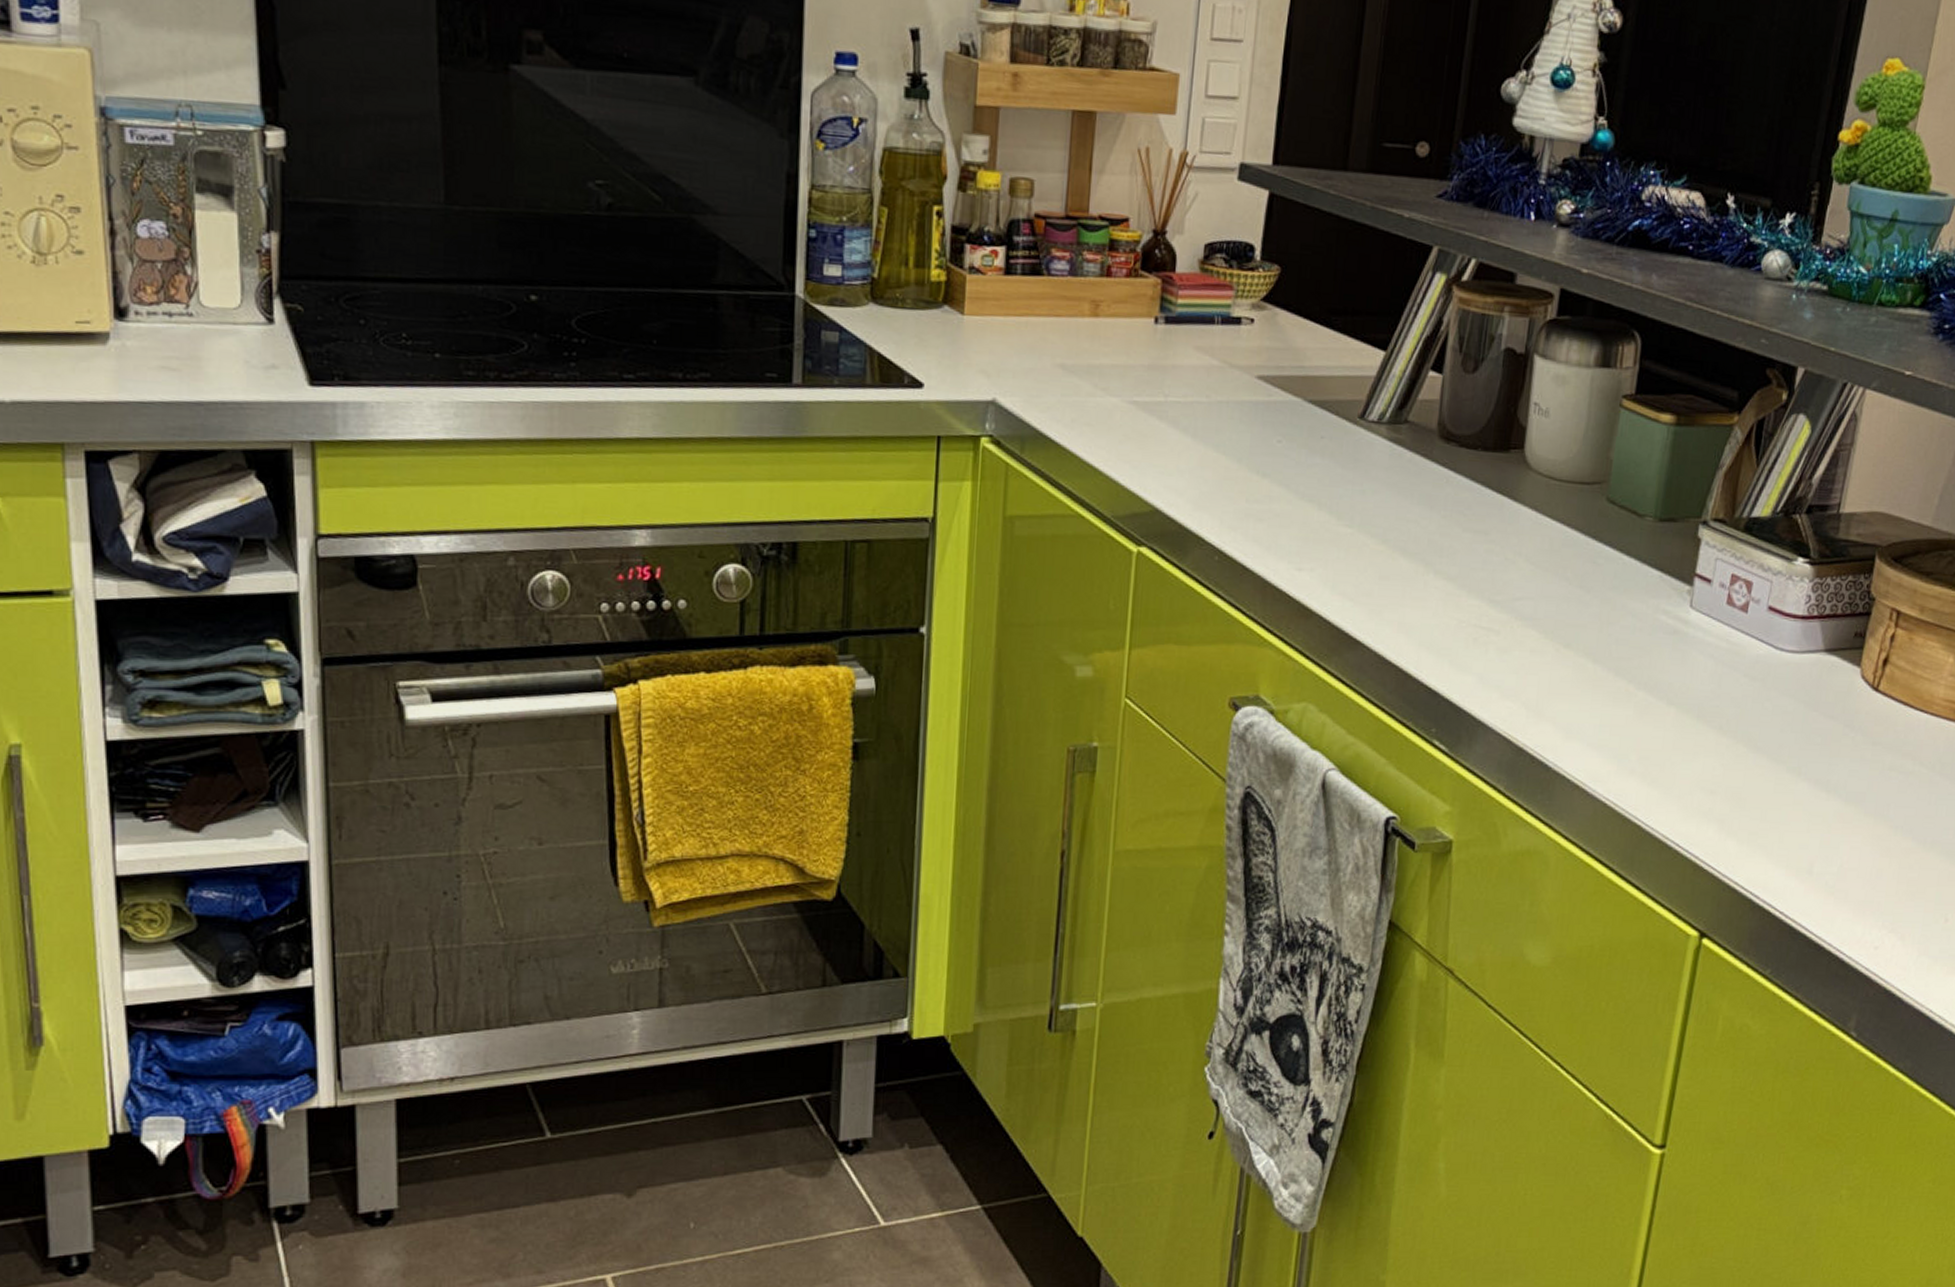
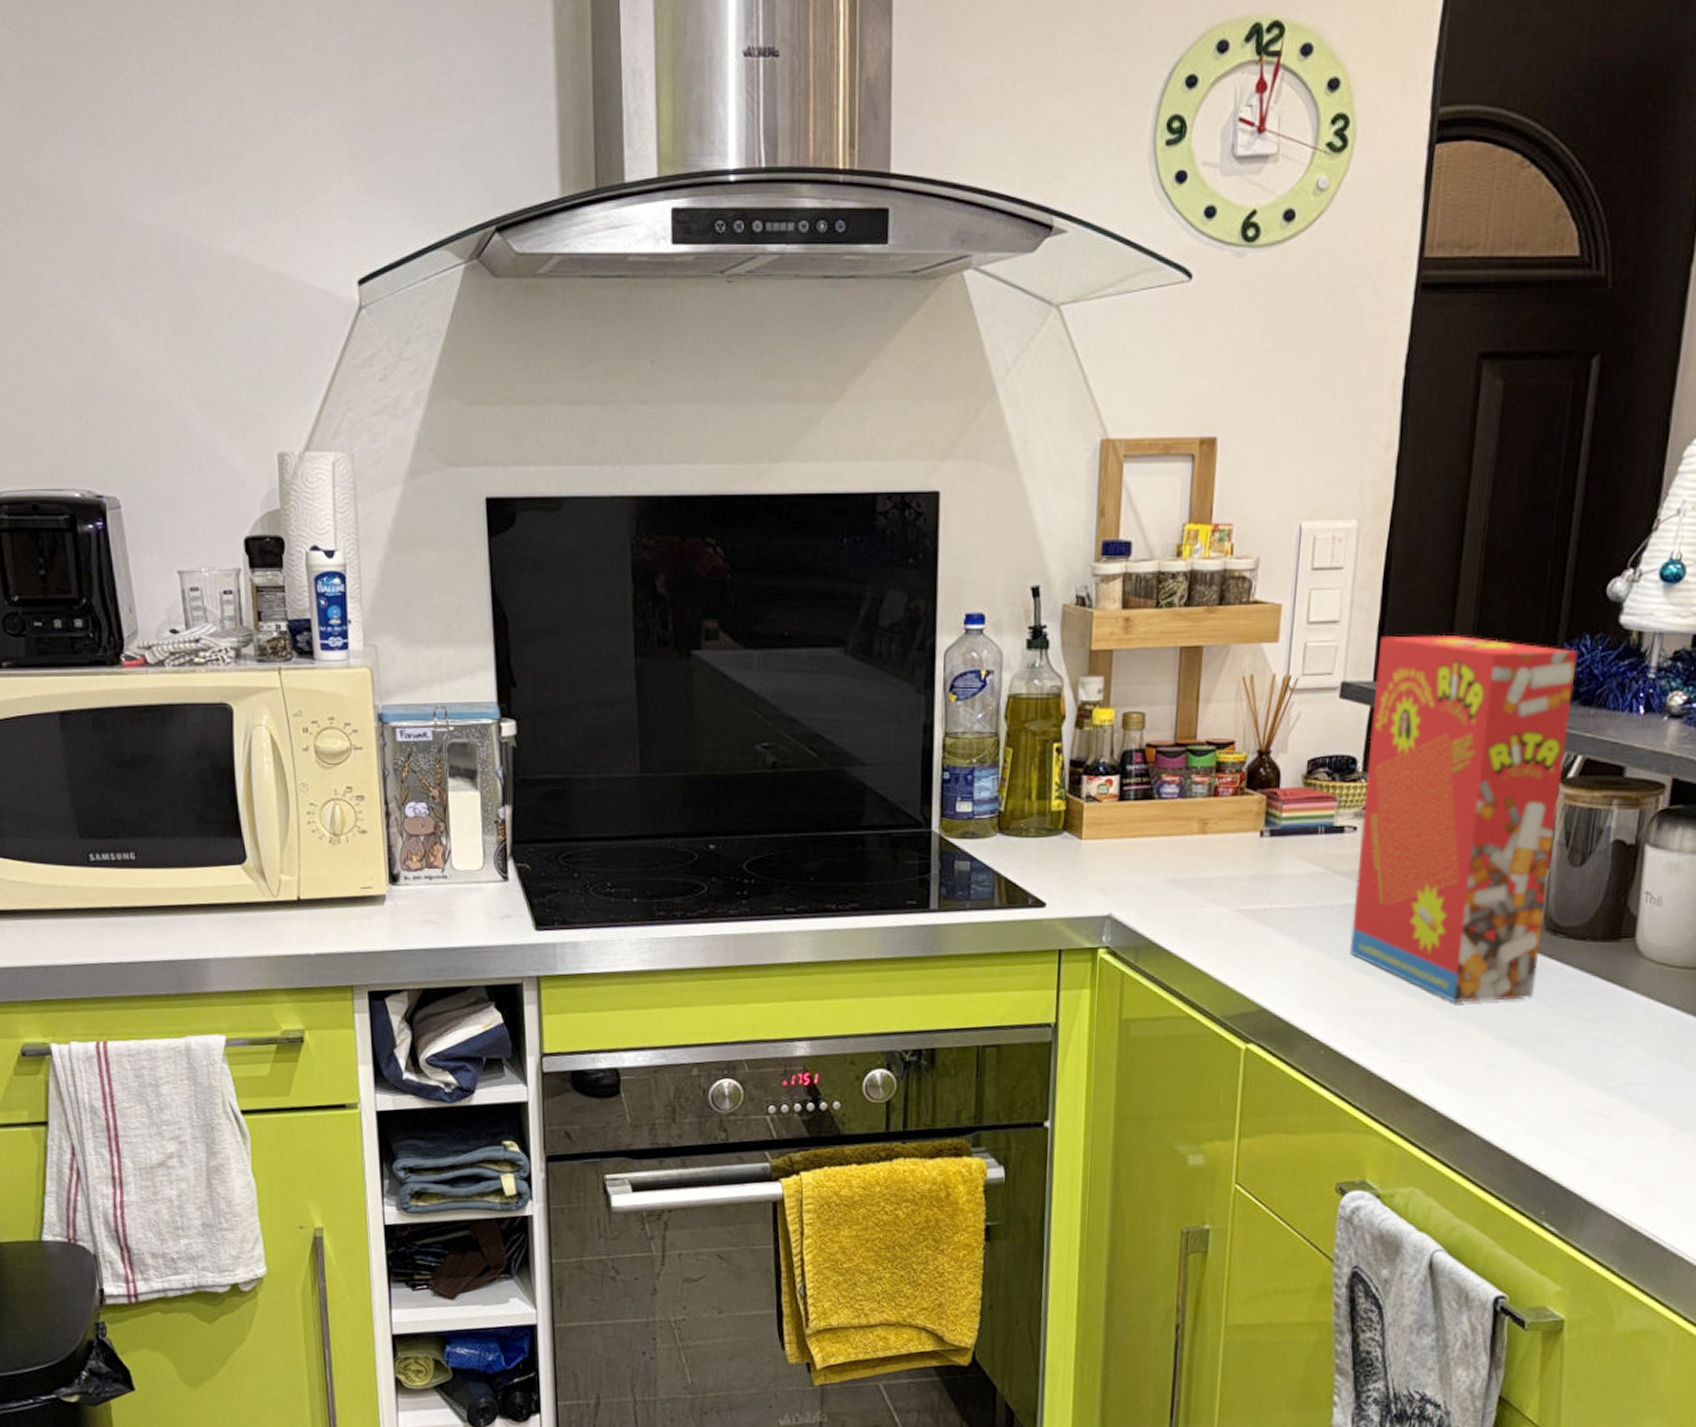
cereal box: none [1246,118,1473,510] -> present [1350,634,1578,1003]

